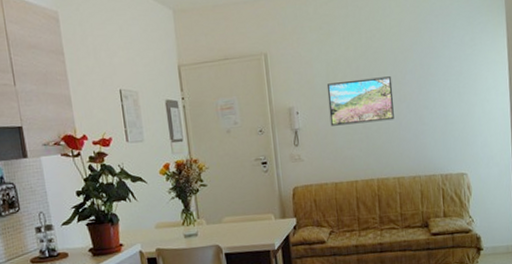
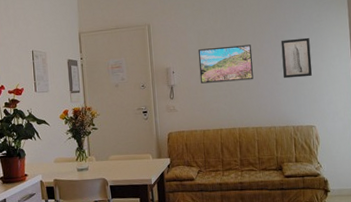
wall art: none [426,66,464,118] -> present [281,37,312,79]

